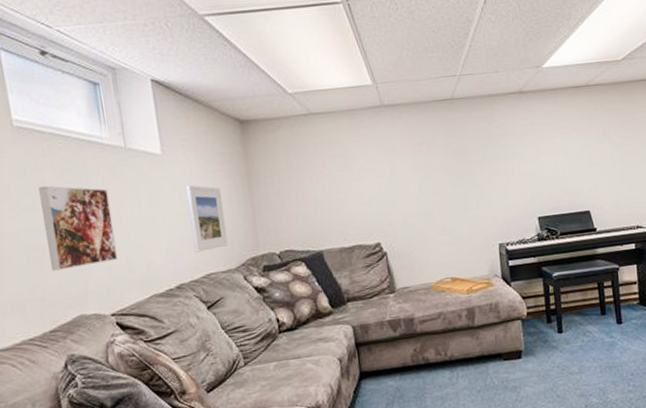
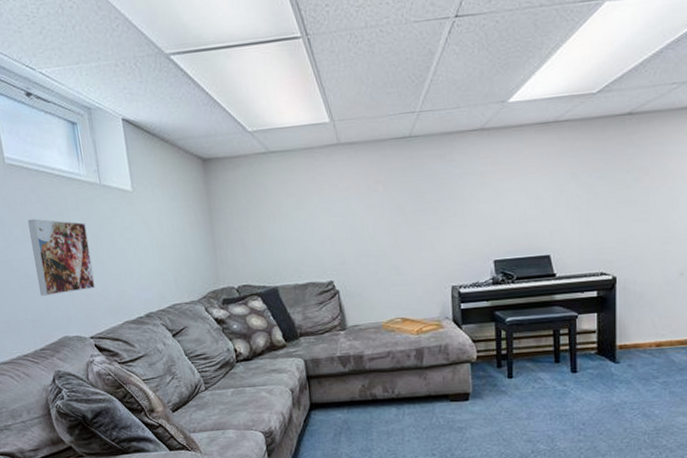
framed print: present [185,185,229,253] -> none [153,220,192,284]

